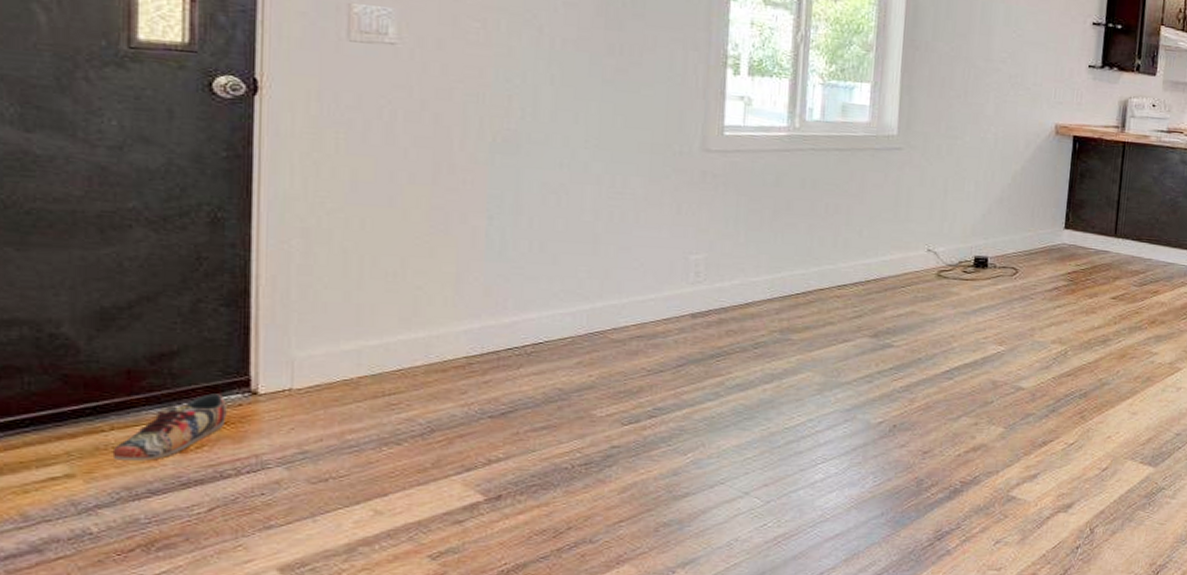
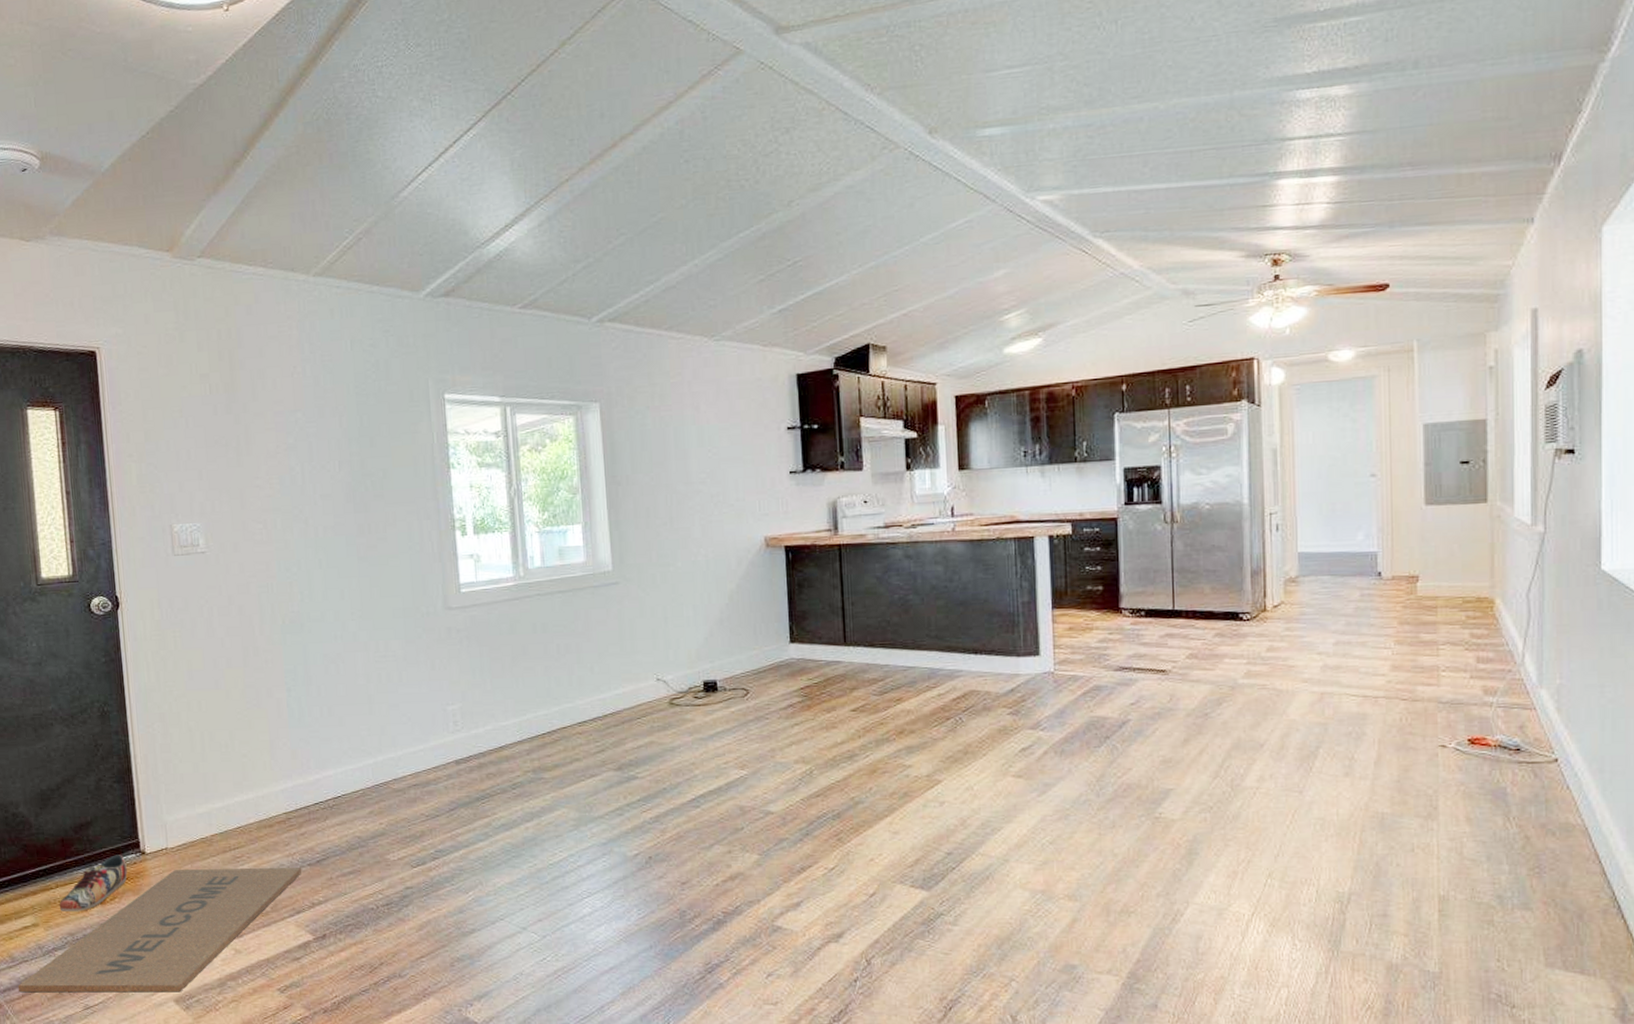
doormat: none [29,415,479,560] -> present [17,868,301,993]

